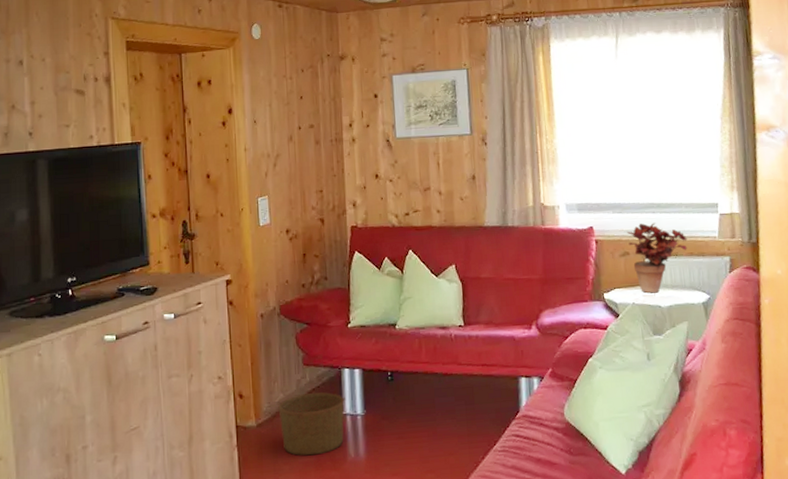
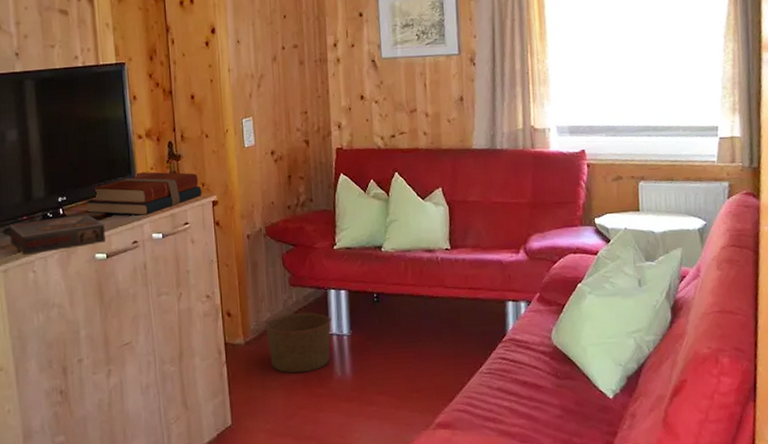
game console: none [15,295,115,338] -> present [9,214,105,255]
books: none [95,251,216,296] -> present [85,171,202,216]
potted plant: present [626,223,687,294] -> none [620,146,684,219]

